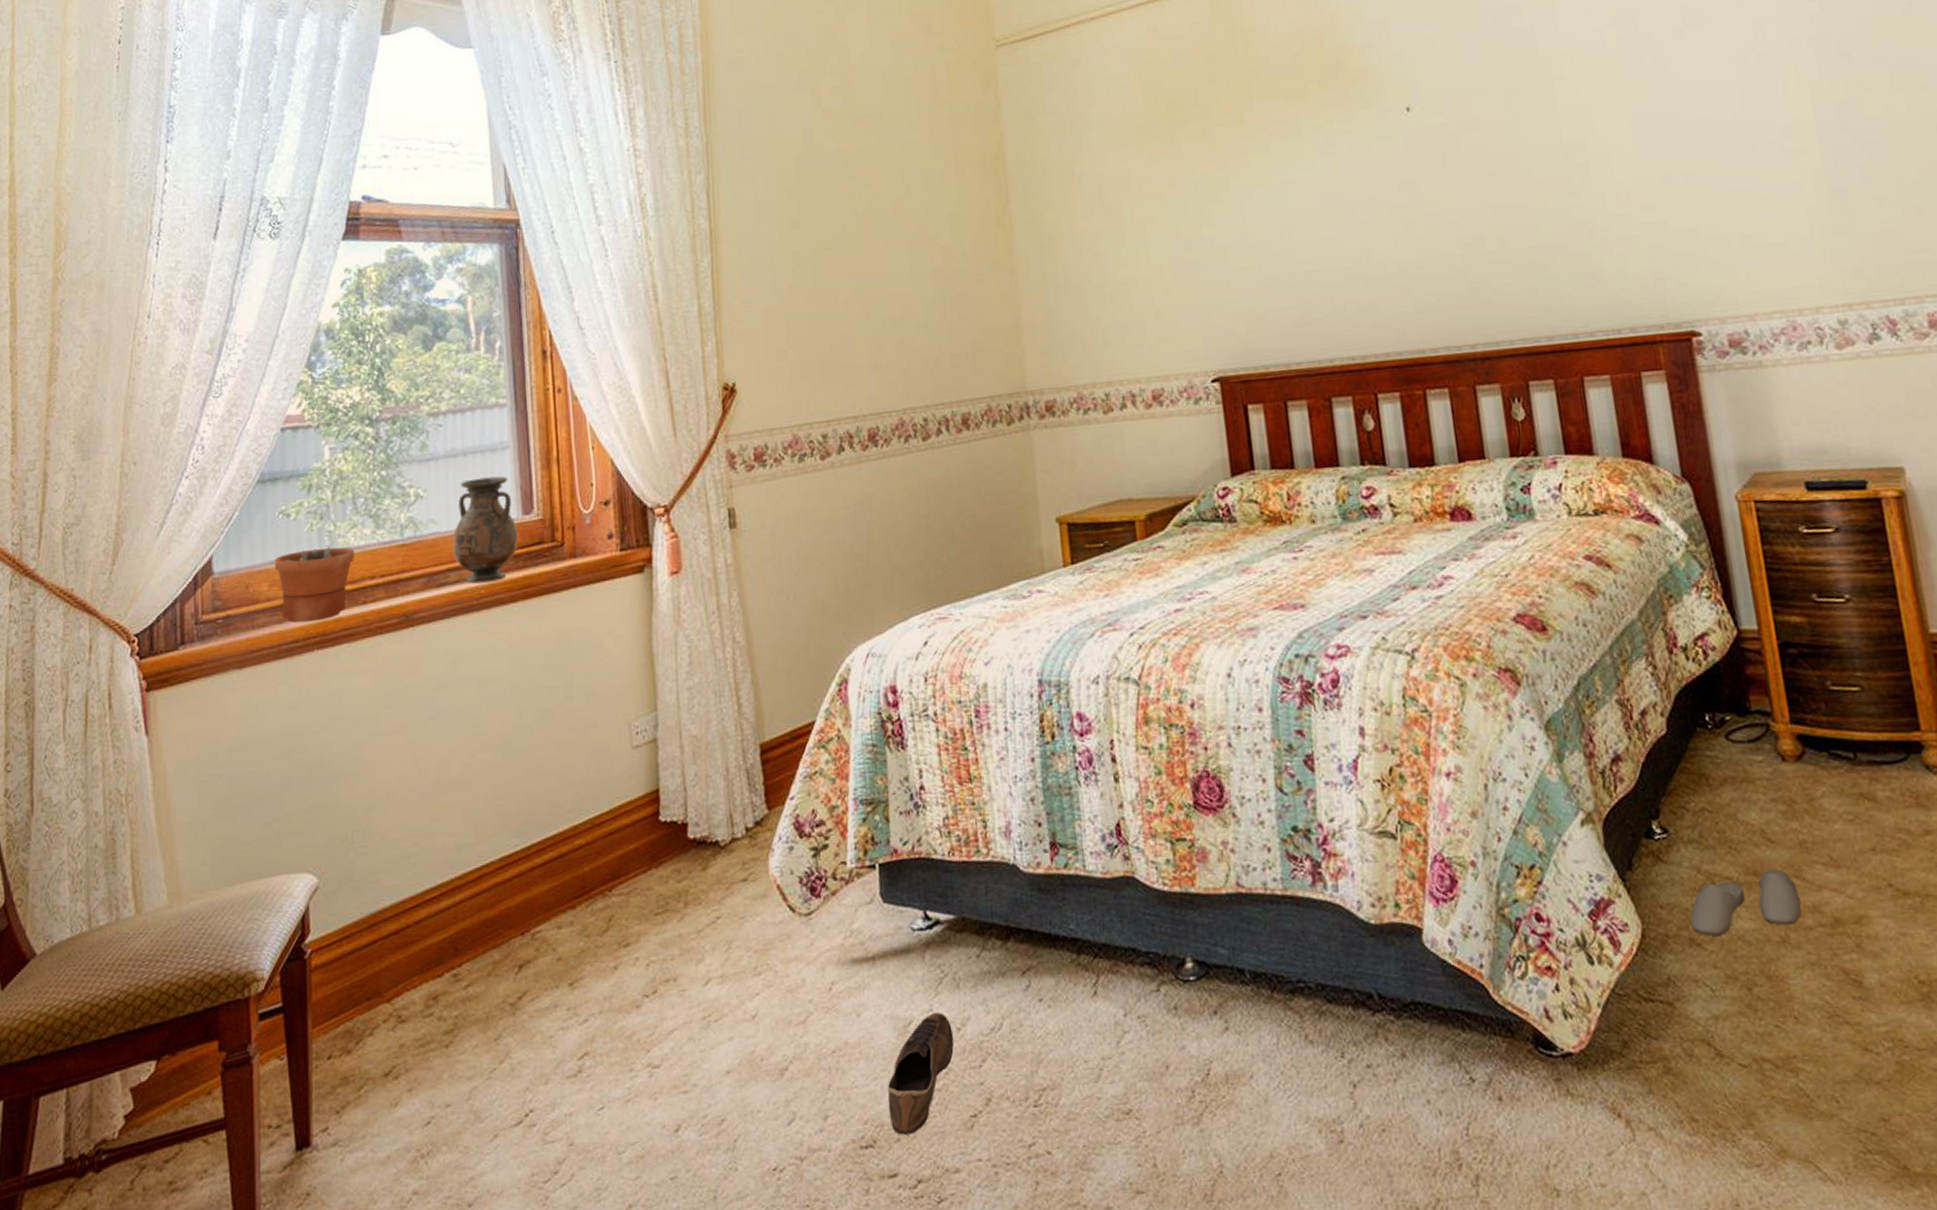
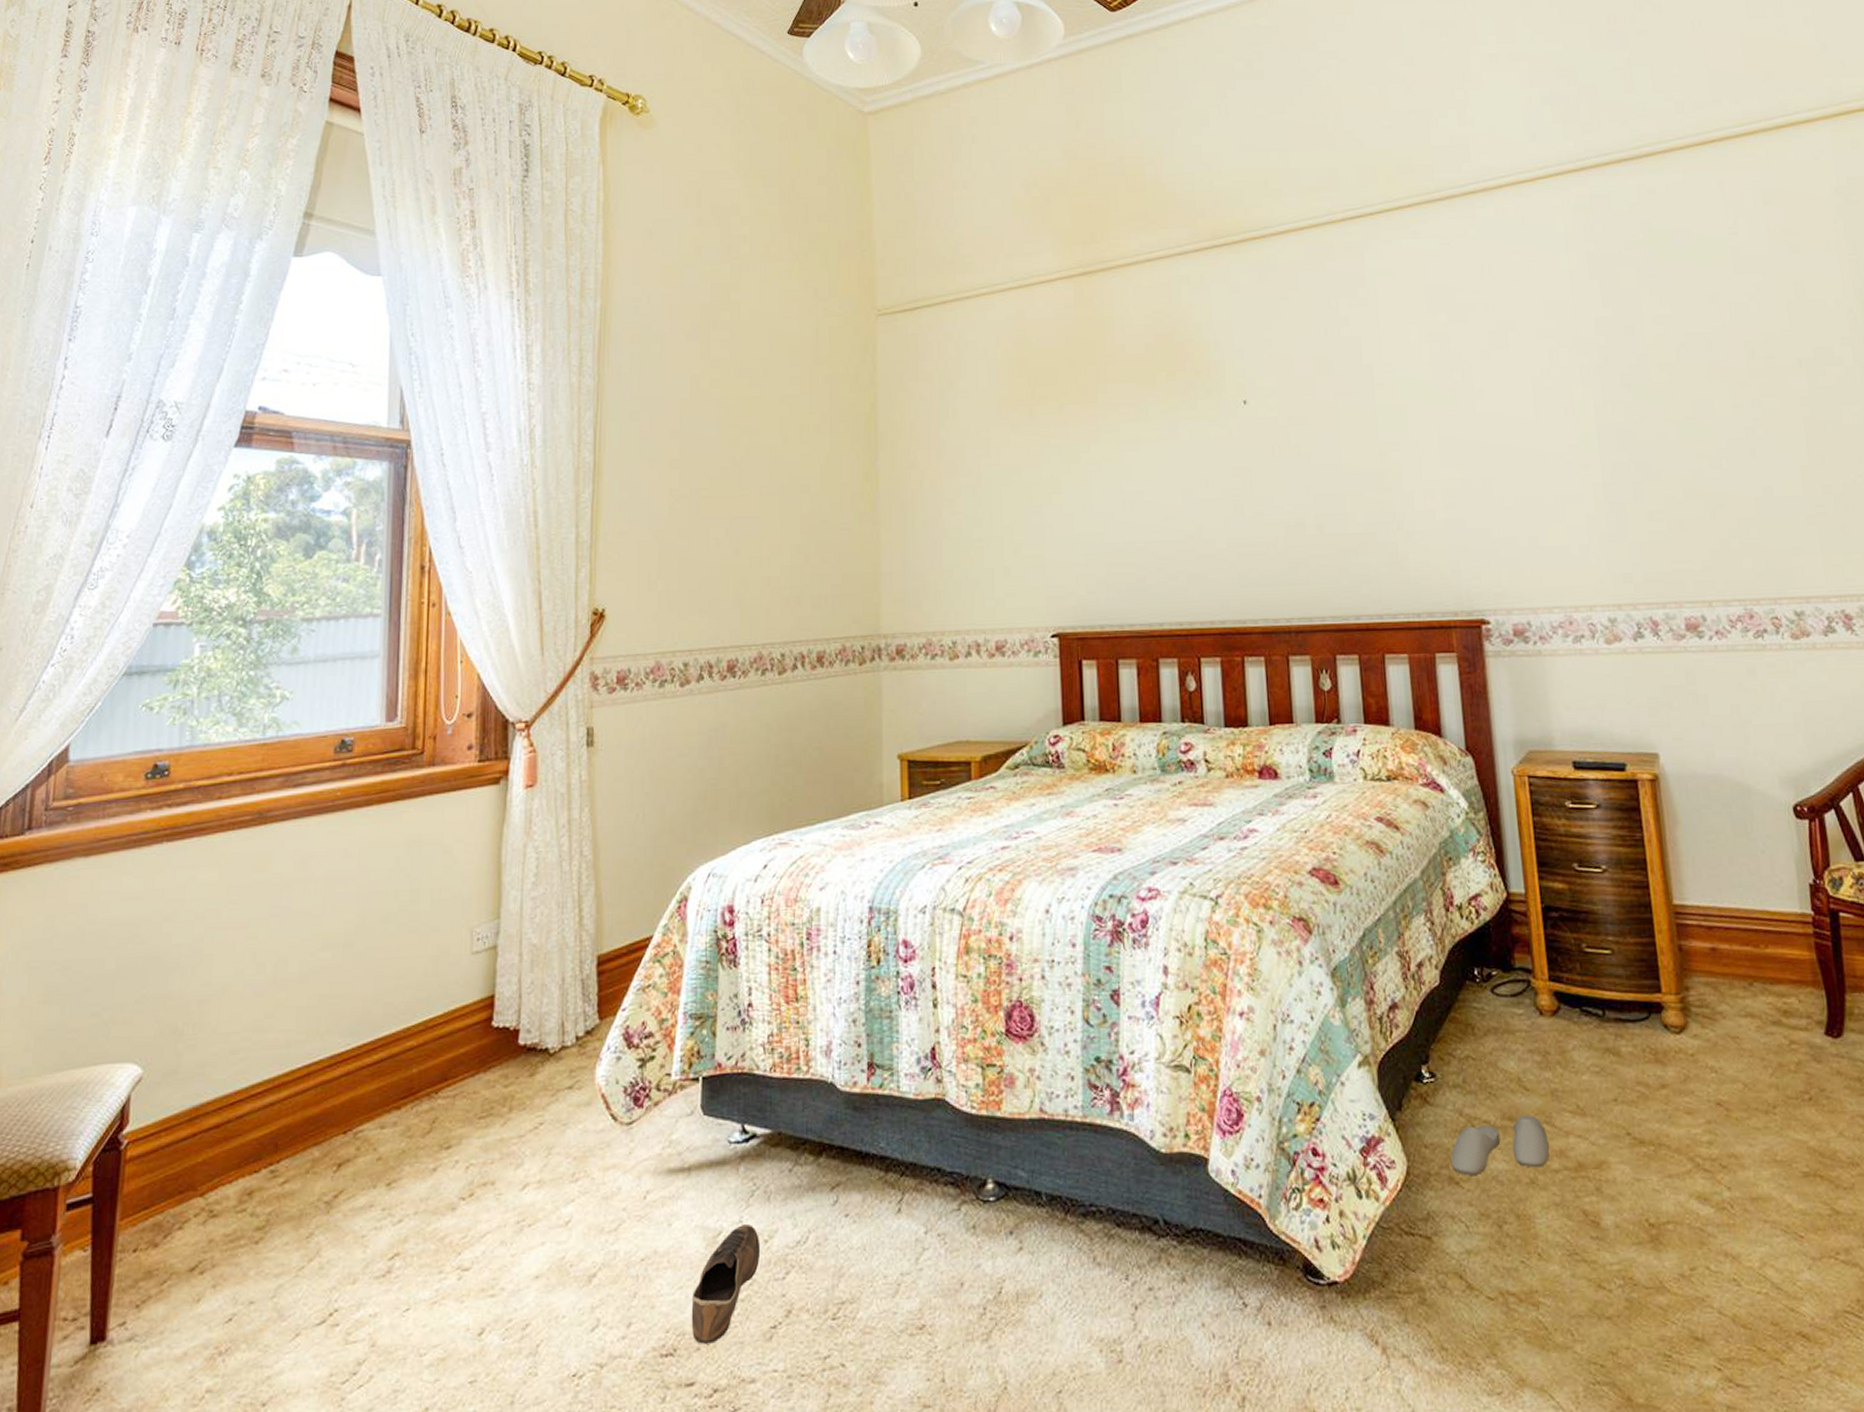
planter: present [274,547,355,623] -> none [132,742,215,815]
vase: present [452,476,518,584] -> none [313,683,380,786]

